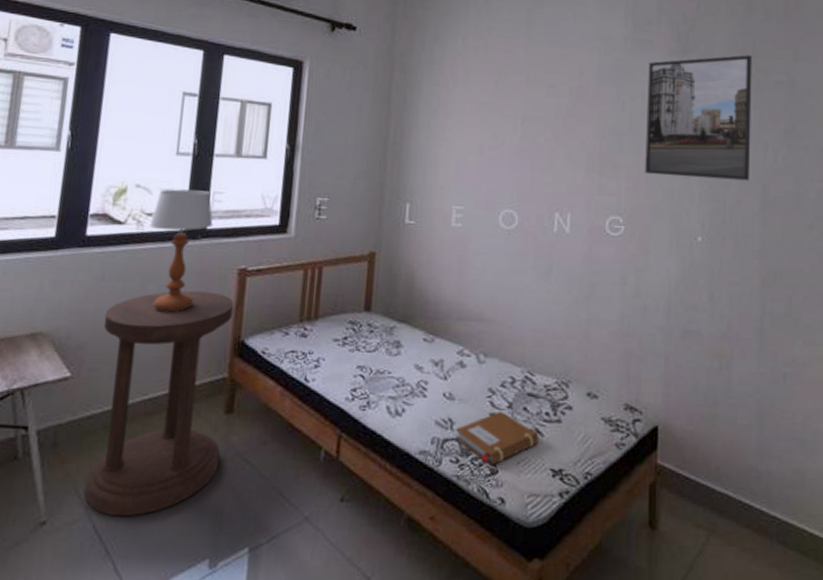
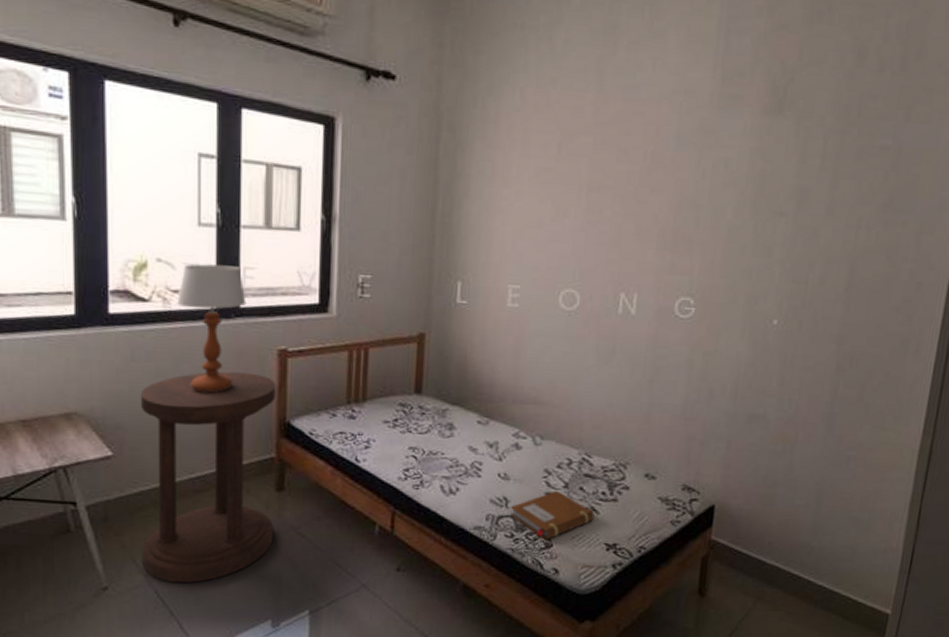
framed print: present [645,55,752,181] -> none [722,114,857,260]

